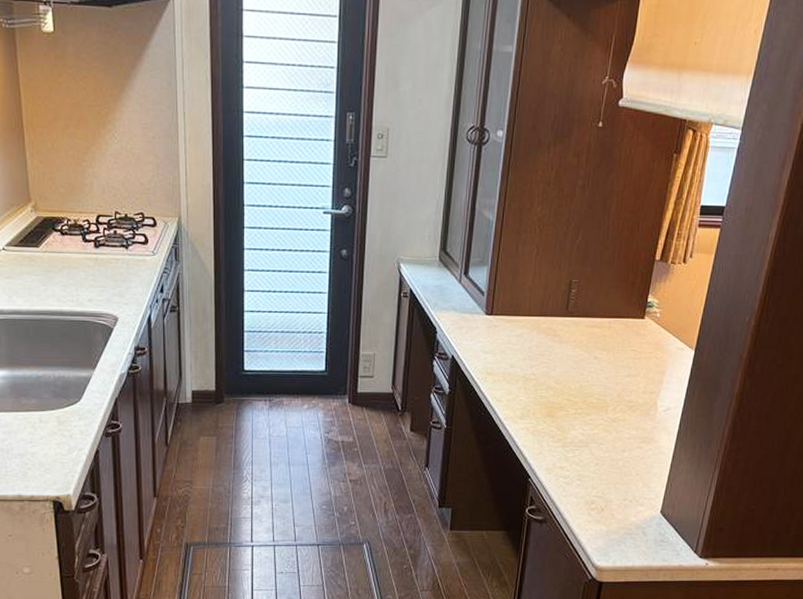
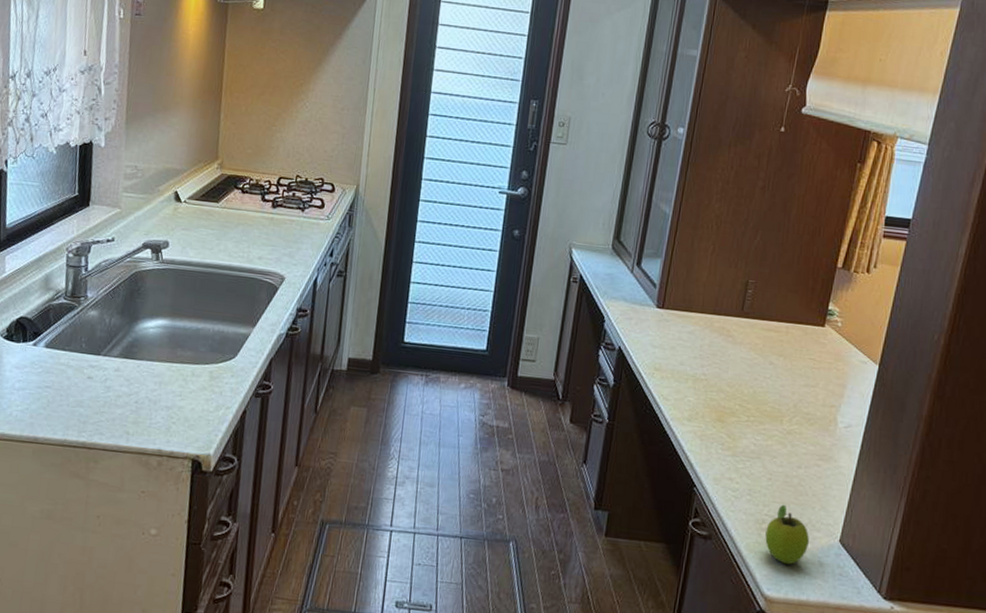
fruit: none [594,485,634,538] -> present [765,504,809,565]

